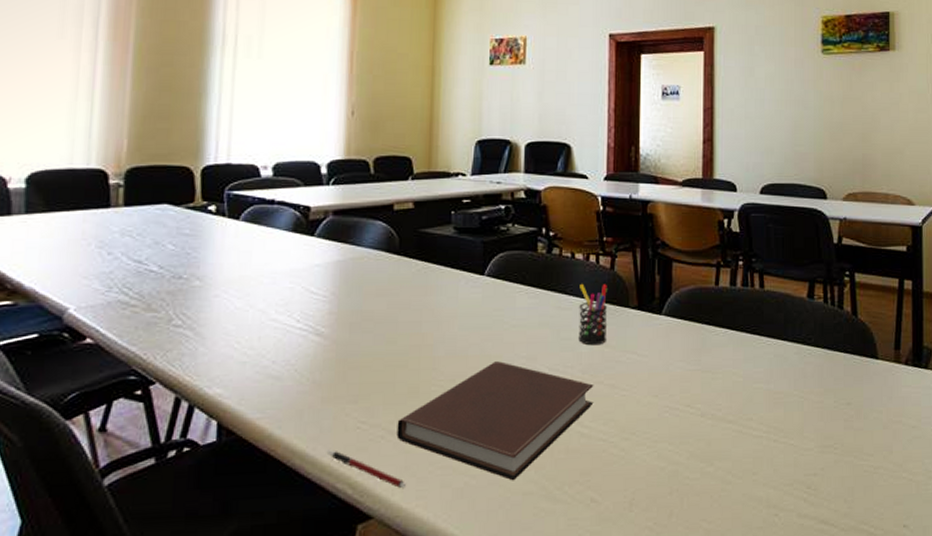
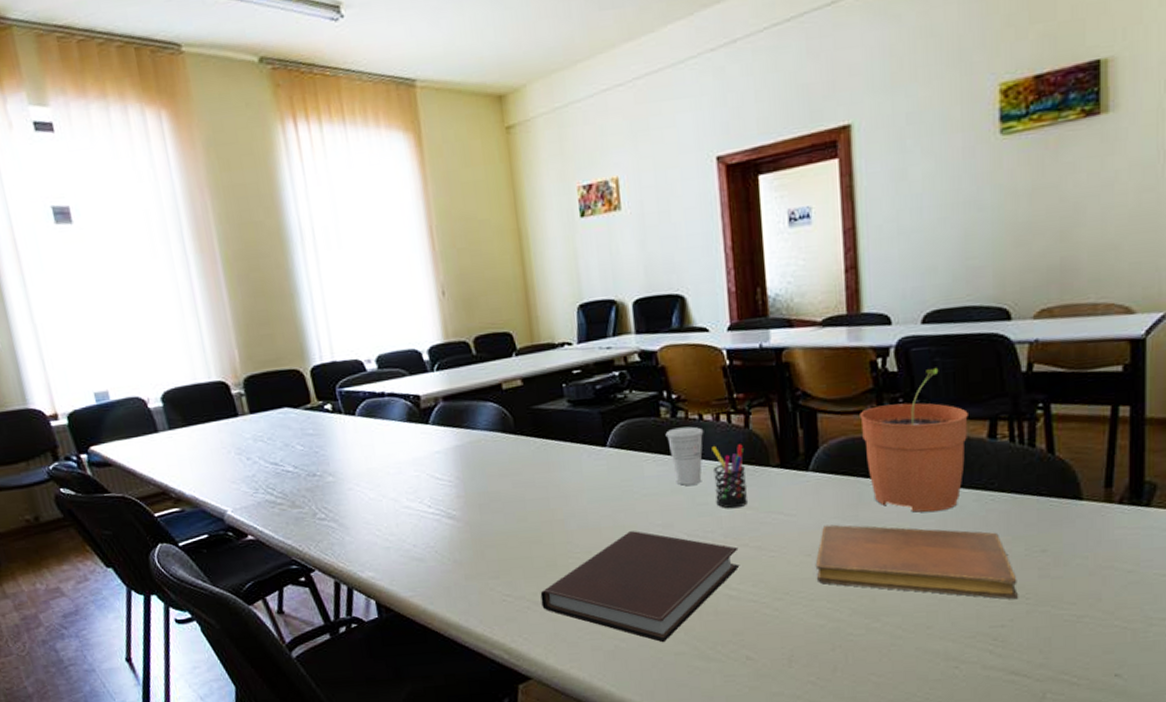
pen: present [326,450,407,488] -> none [478,621,559,652]
cup: none [540,263,575,319] -> present [665,426,704,486]
notebook: none [660,367,828,449] -> present [815,524,1018,600]
plant pot: none [707,232,793,362] -> present [860,367,968,513]

